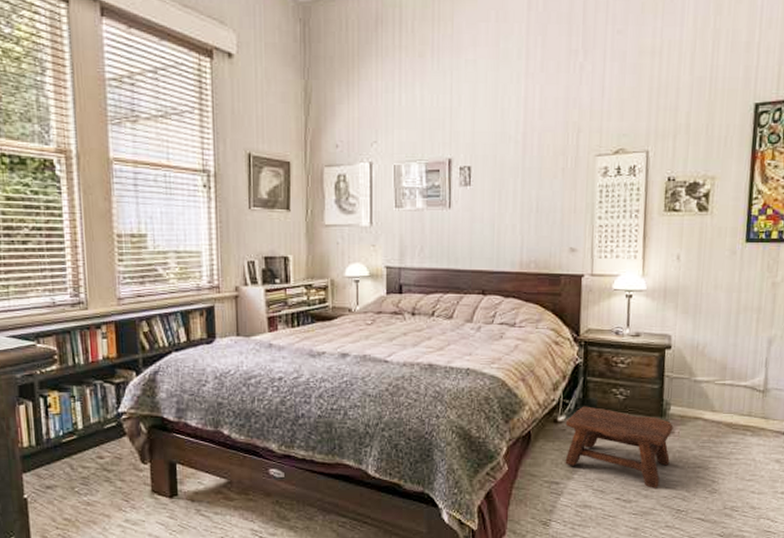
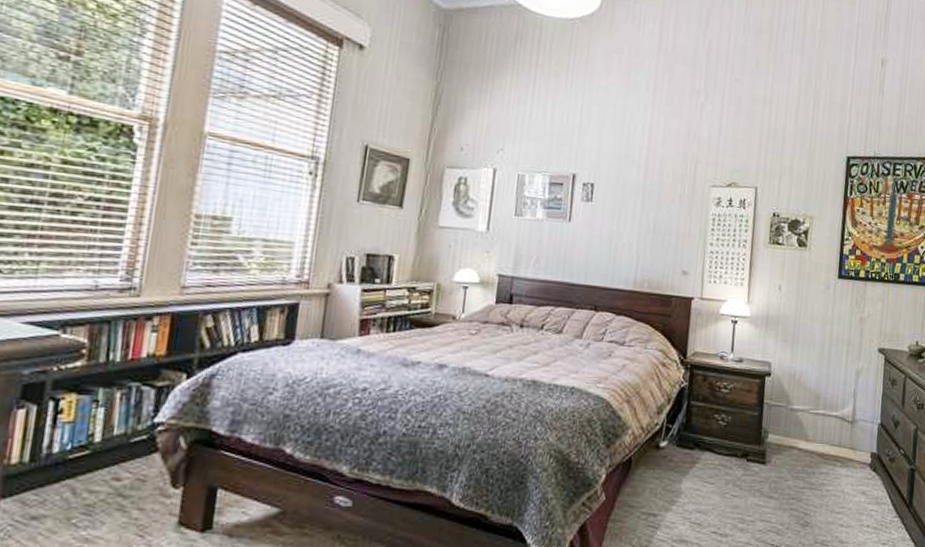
stool: present [565,406,674,488] -> none [664,431,771,521]

